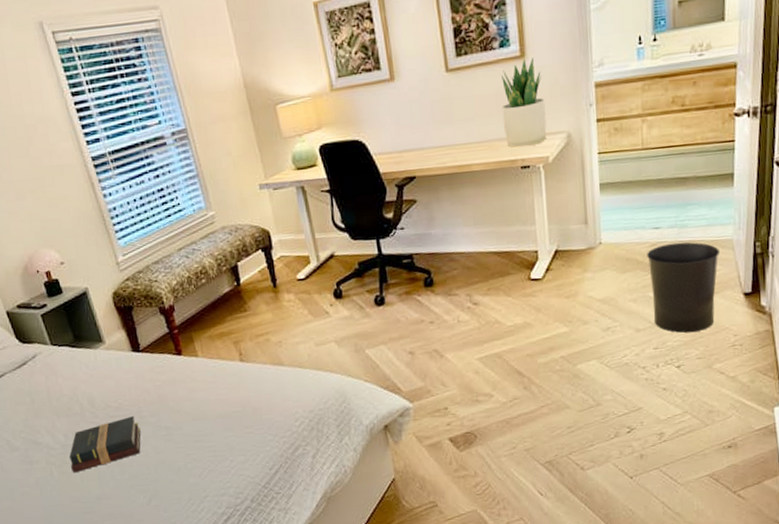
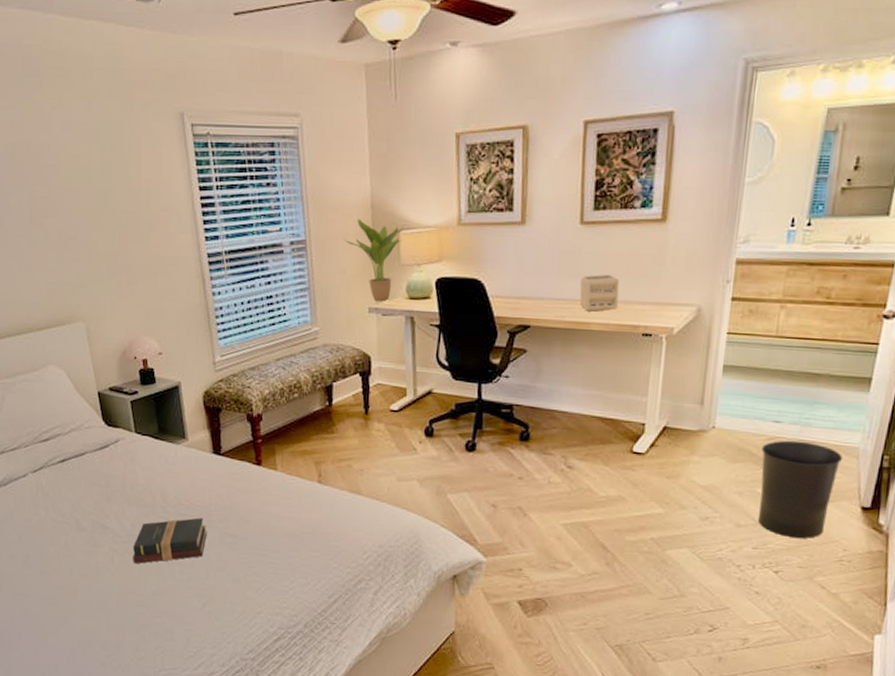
potted plant: none [222,99,281,178] -> present [343,218,405,302]
desk organizer: none [455,115,494,154] -> present [579,274,620,312]
planter: present [501,58,547,148] -> none [631,223,681,315]

